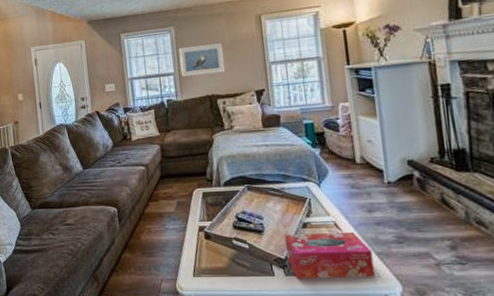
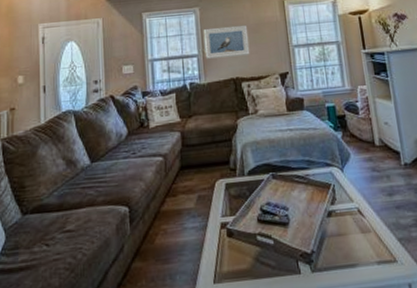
tissue box: present [284,231,375,279] -> none [309,217,398,275]

